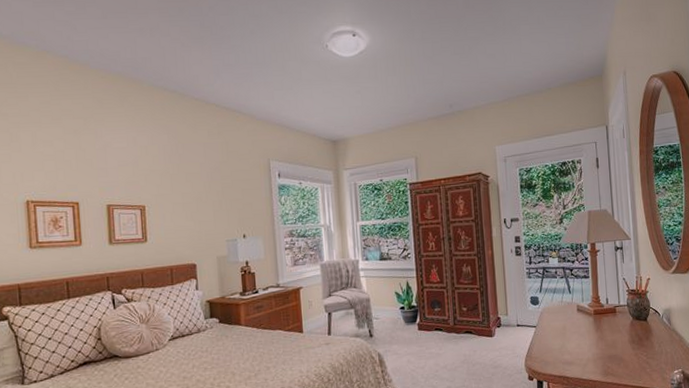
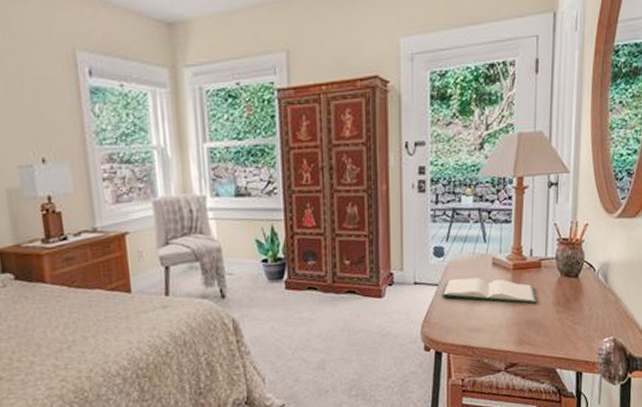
hardback book: none [539,321,616,343] -> present [441,278,537,305]

